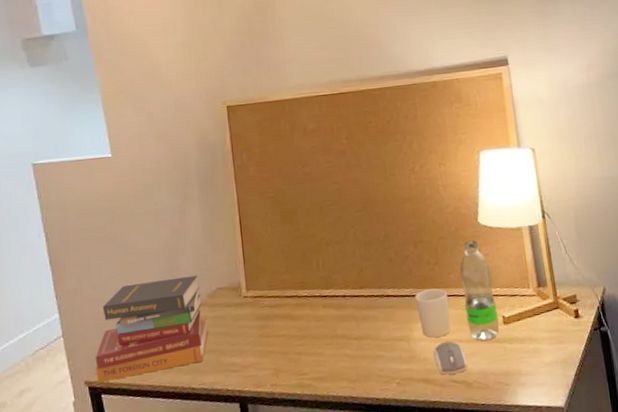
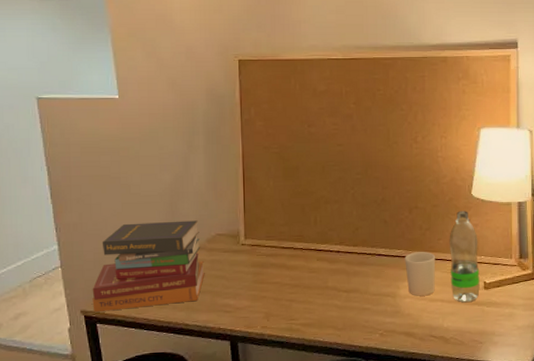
computer mouse: present [433,341,467,375] -> none [416,300,446,330]

